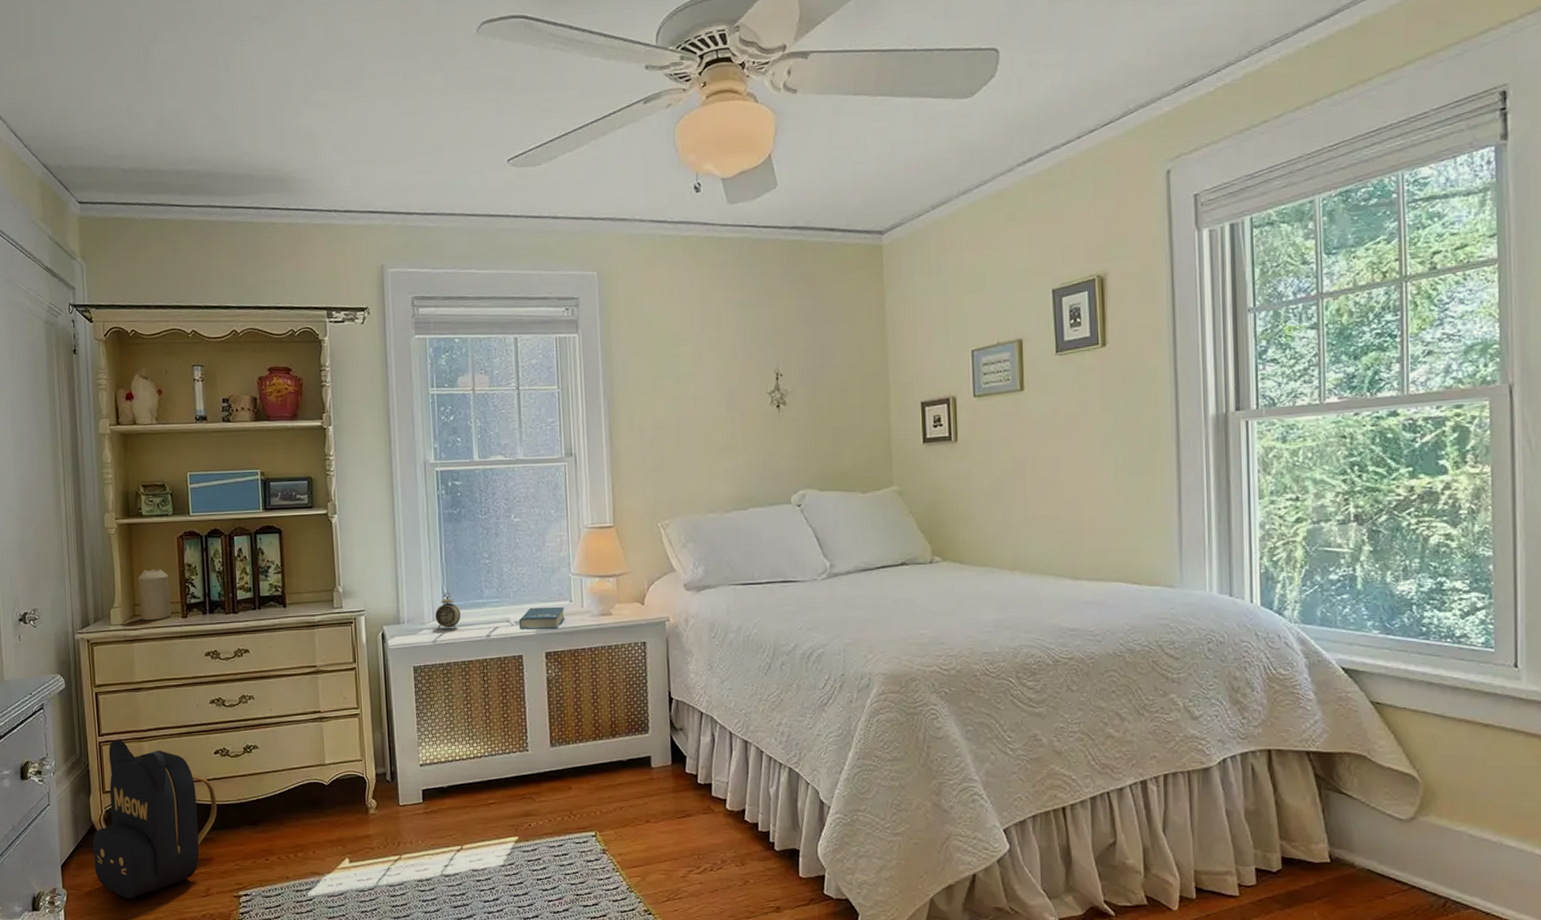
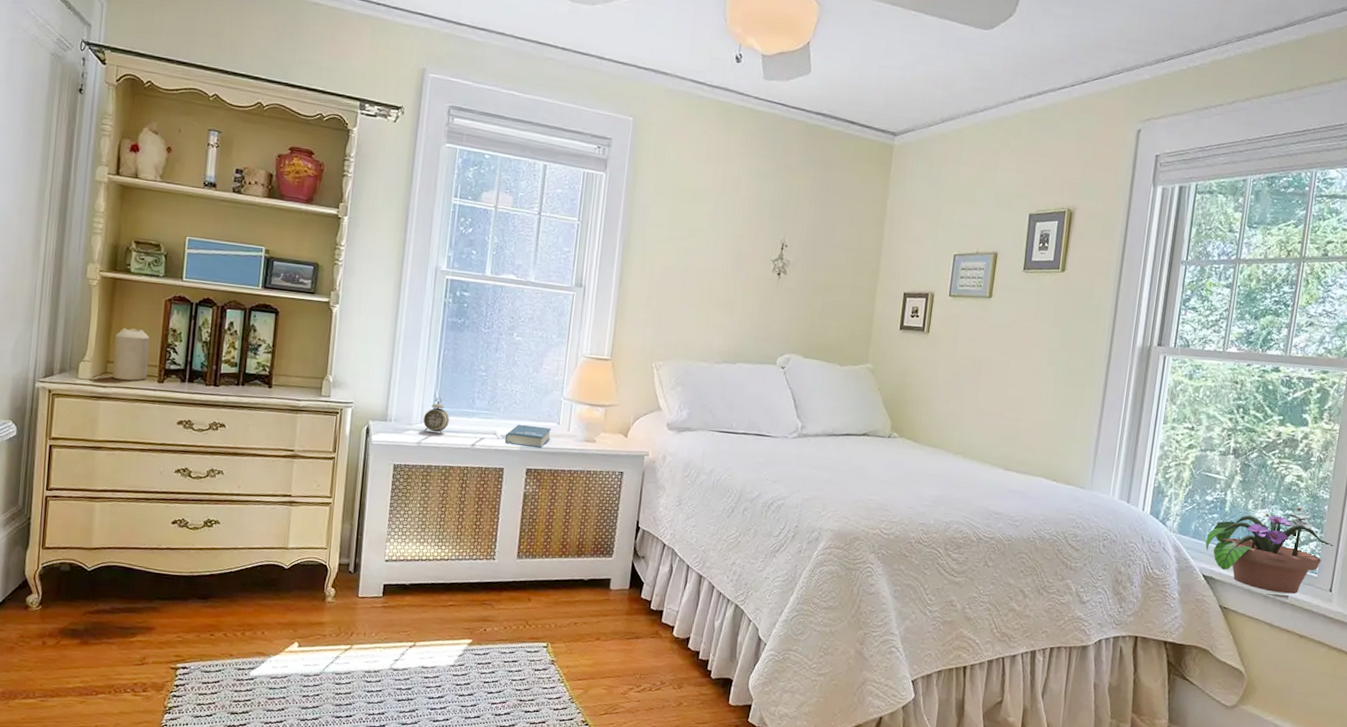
backpack: present [93,739,217,900] -> none [21,495,167,660]
potted flower: none [1339,571,1510,677] -> present [1205,507,1334,594]

